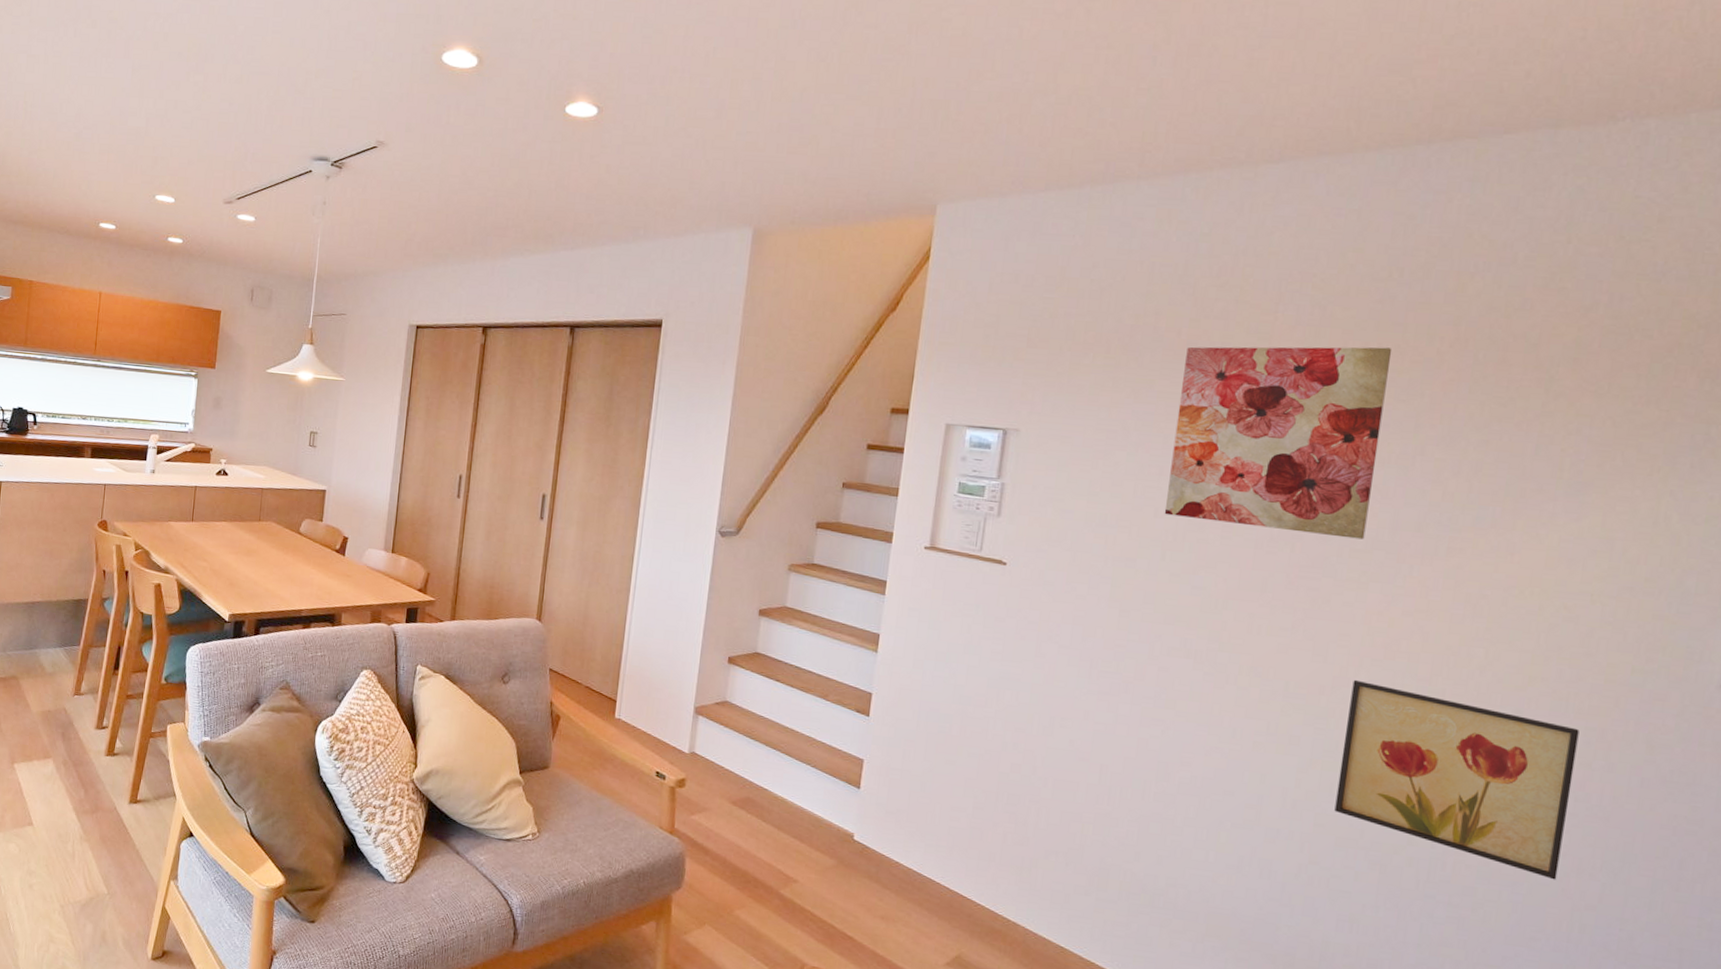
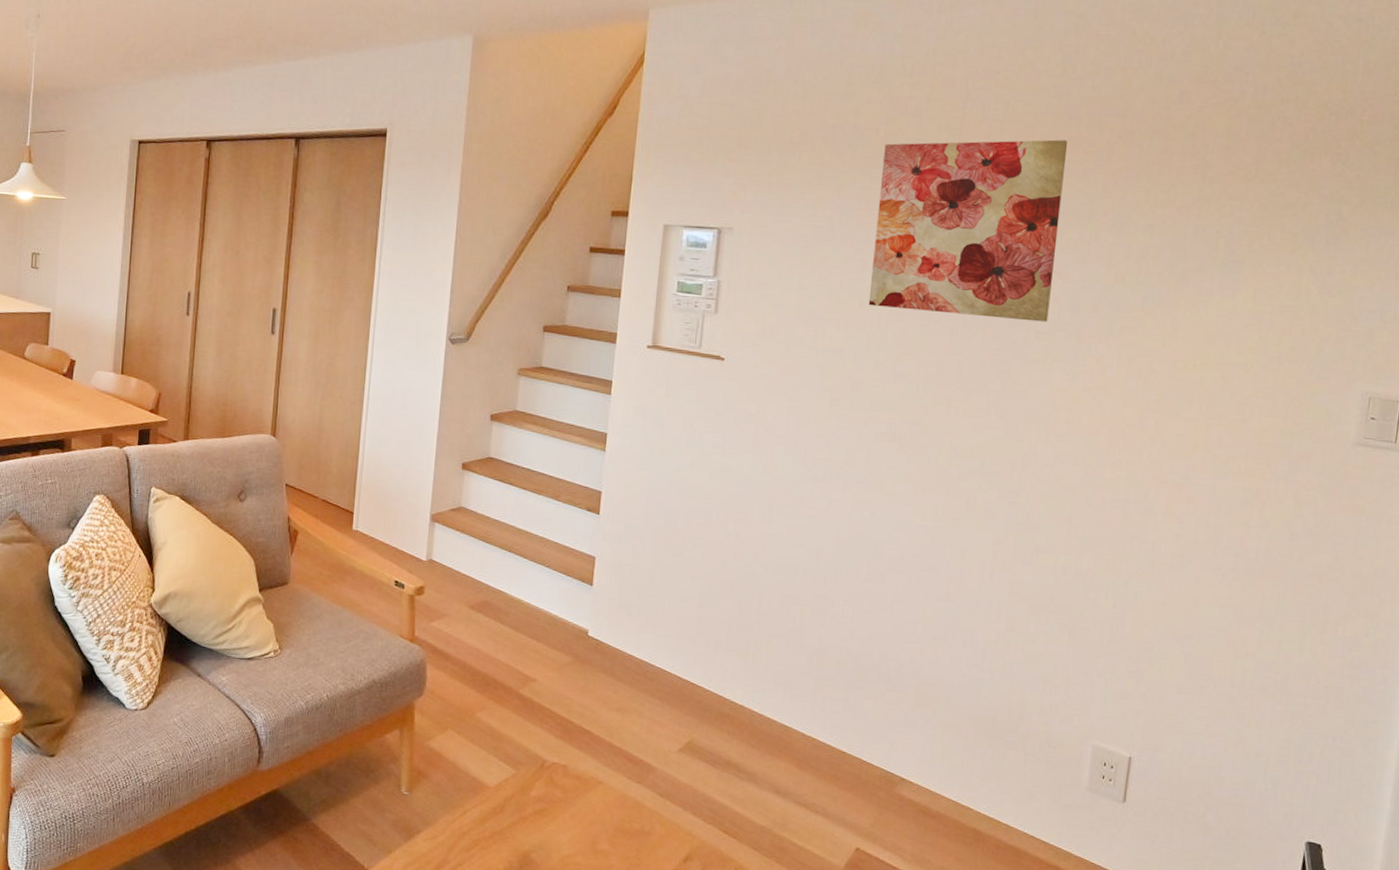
wall art: present [1334,679,1580,880] -> none [1027,454,1238,631]

